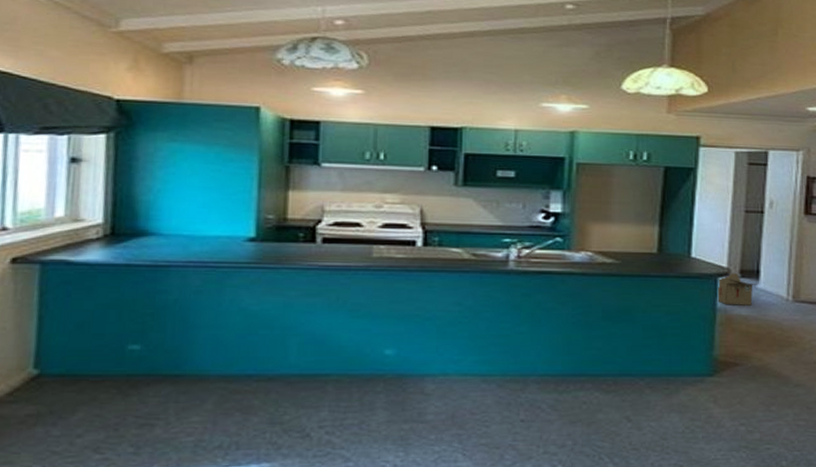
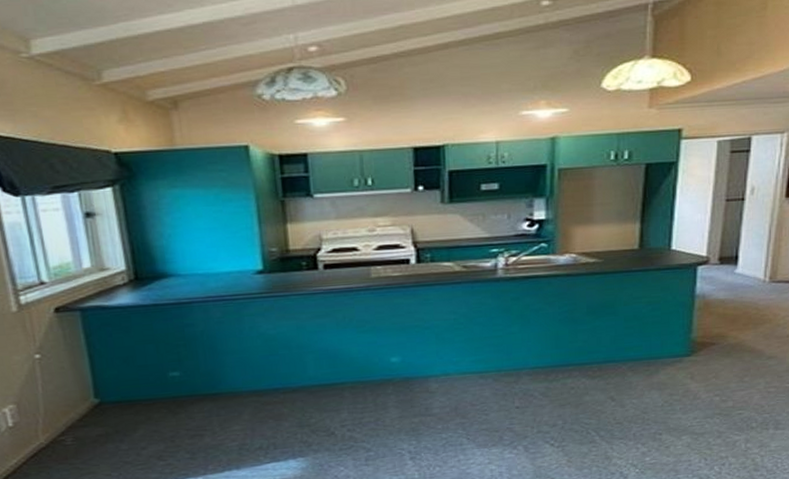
cardboard box: present [716,272,757,306] -> none [695,260,735,292]

